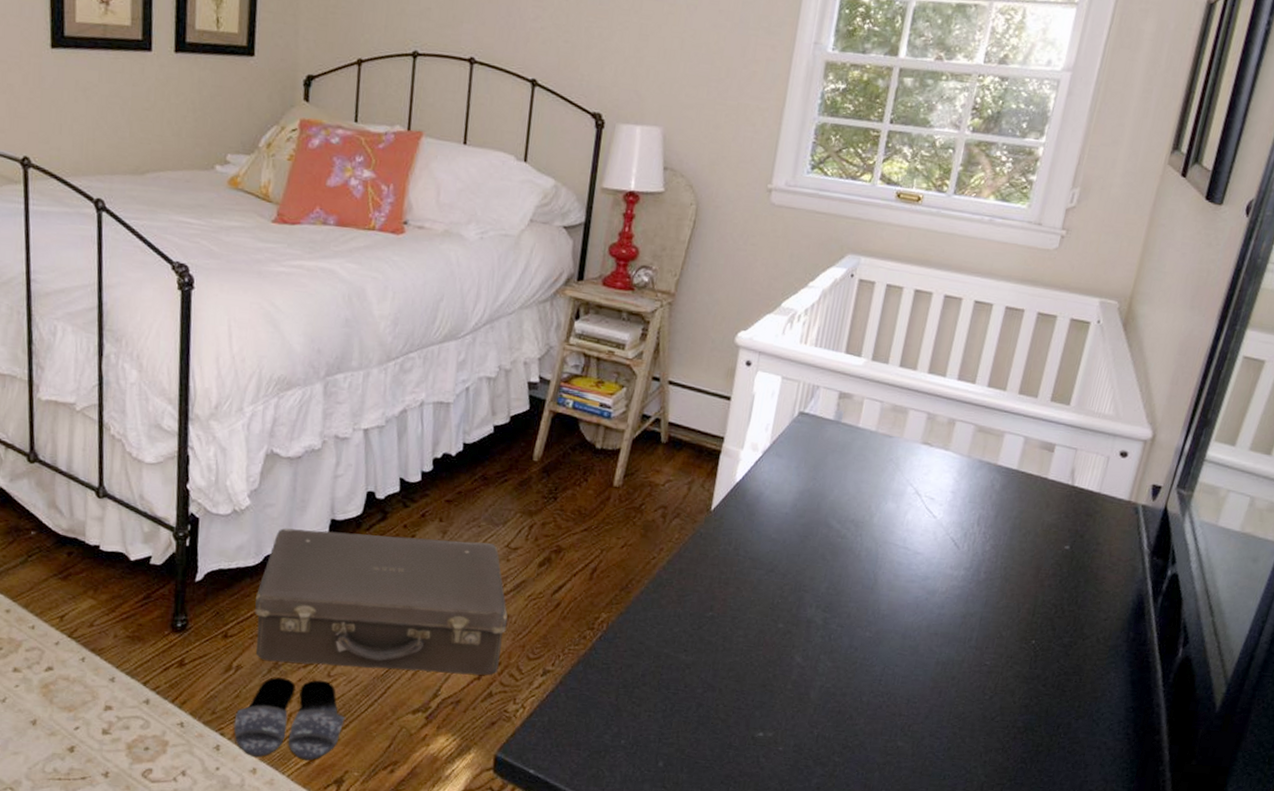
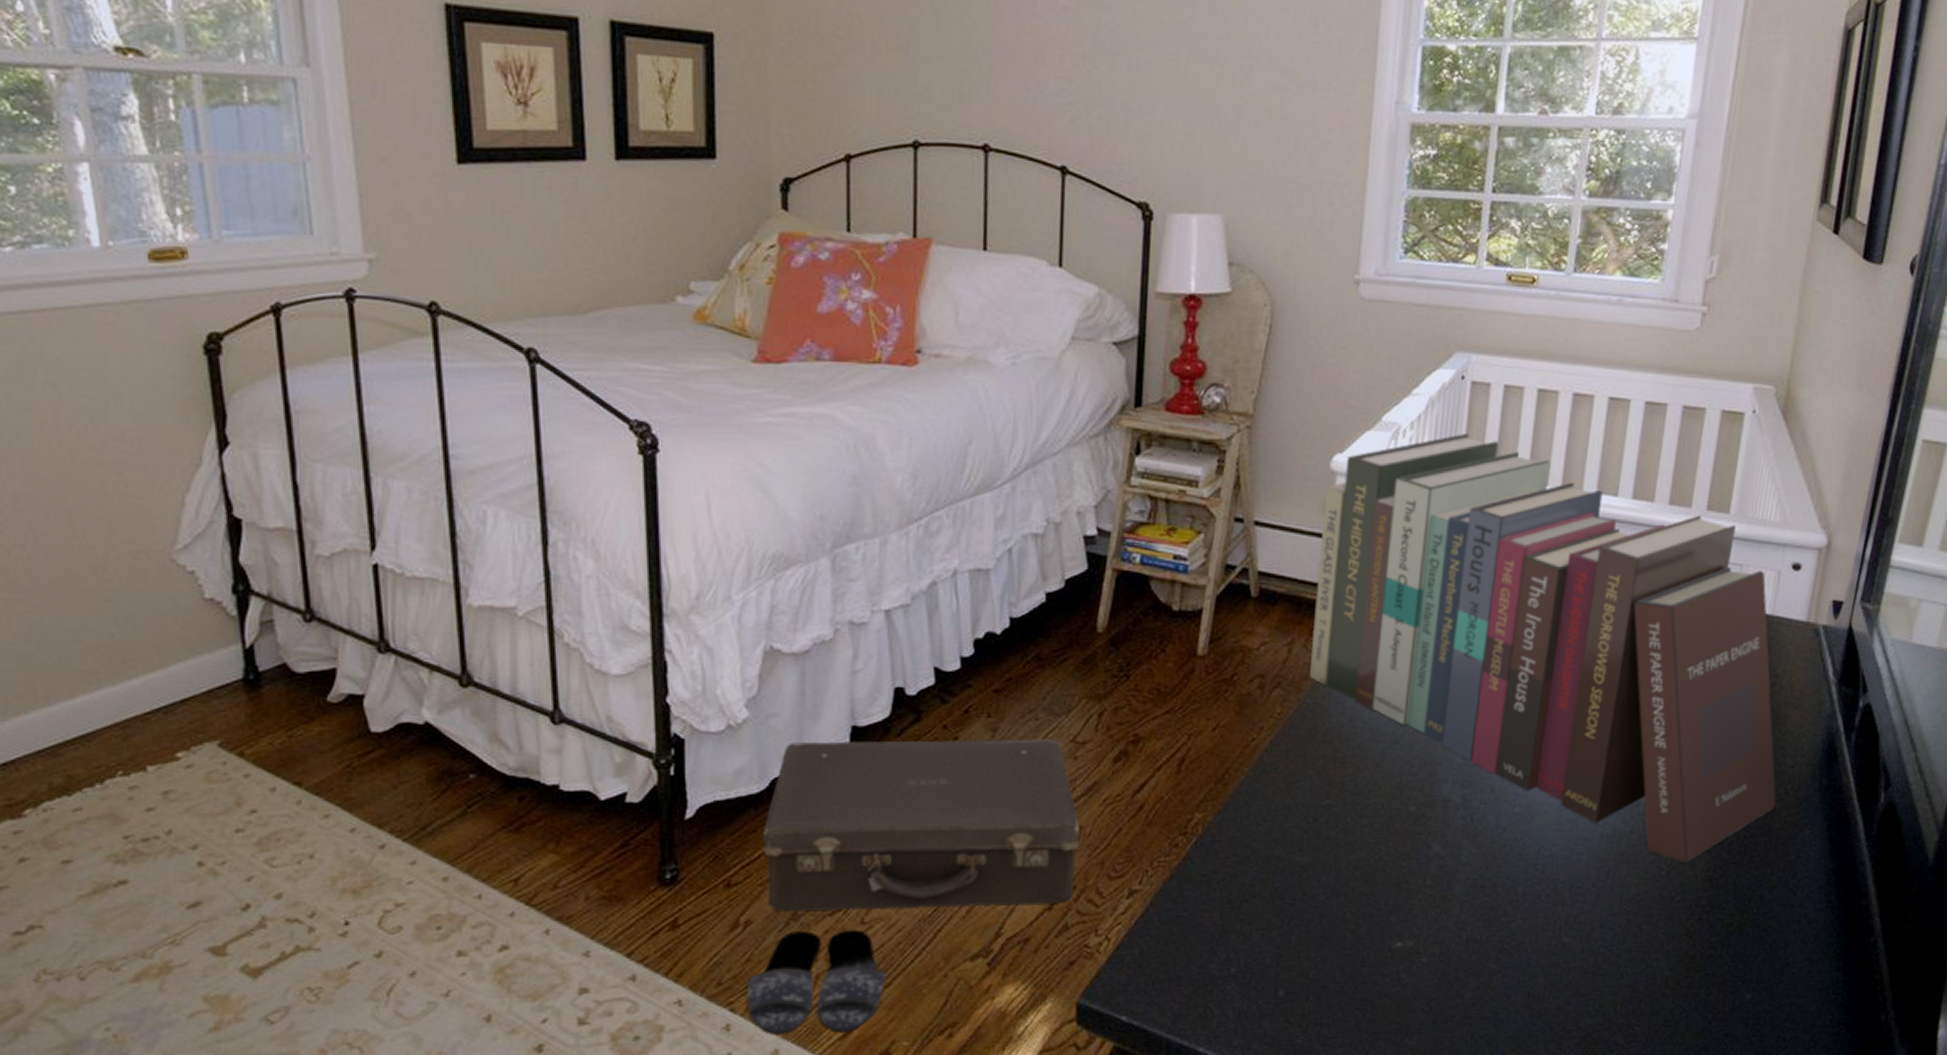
books: none [704,321,1096,690] -> present [1310,432,1777,862]

